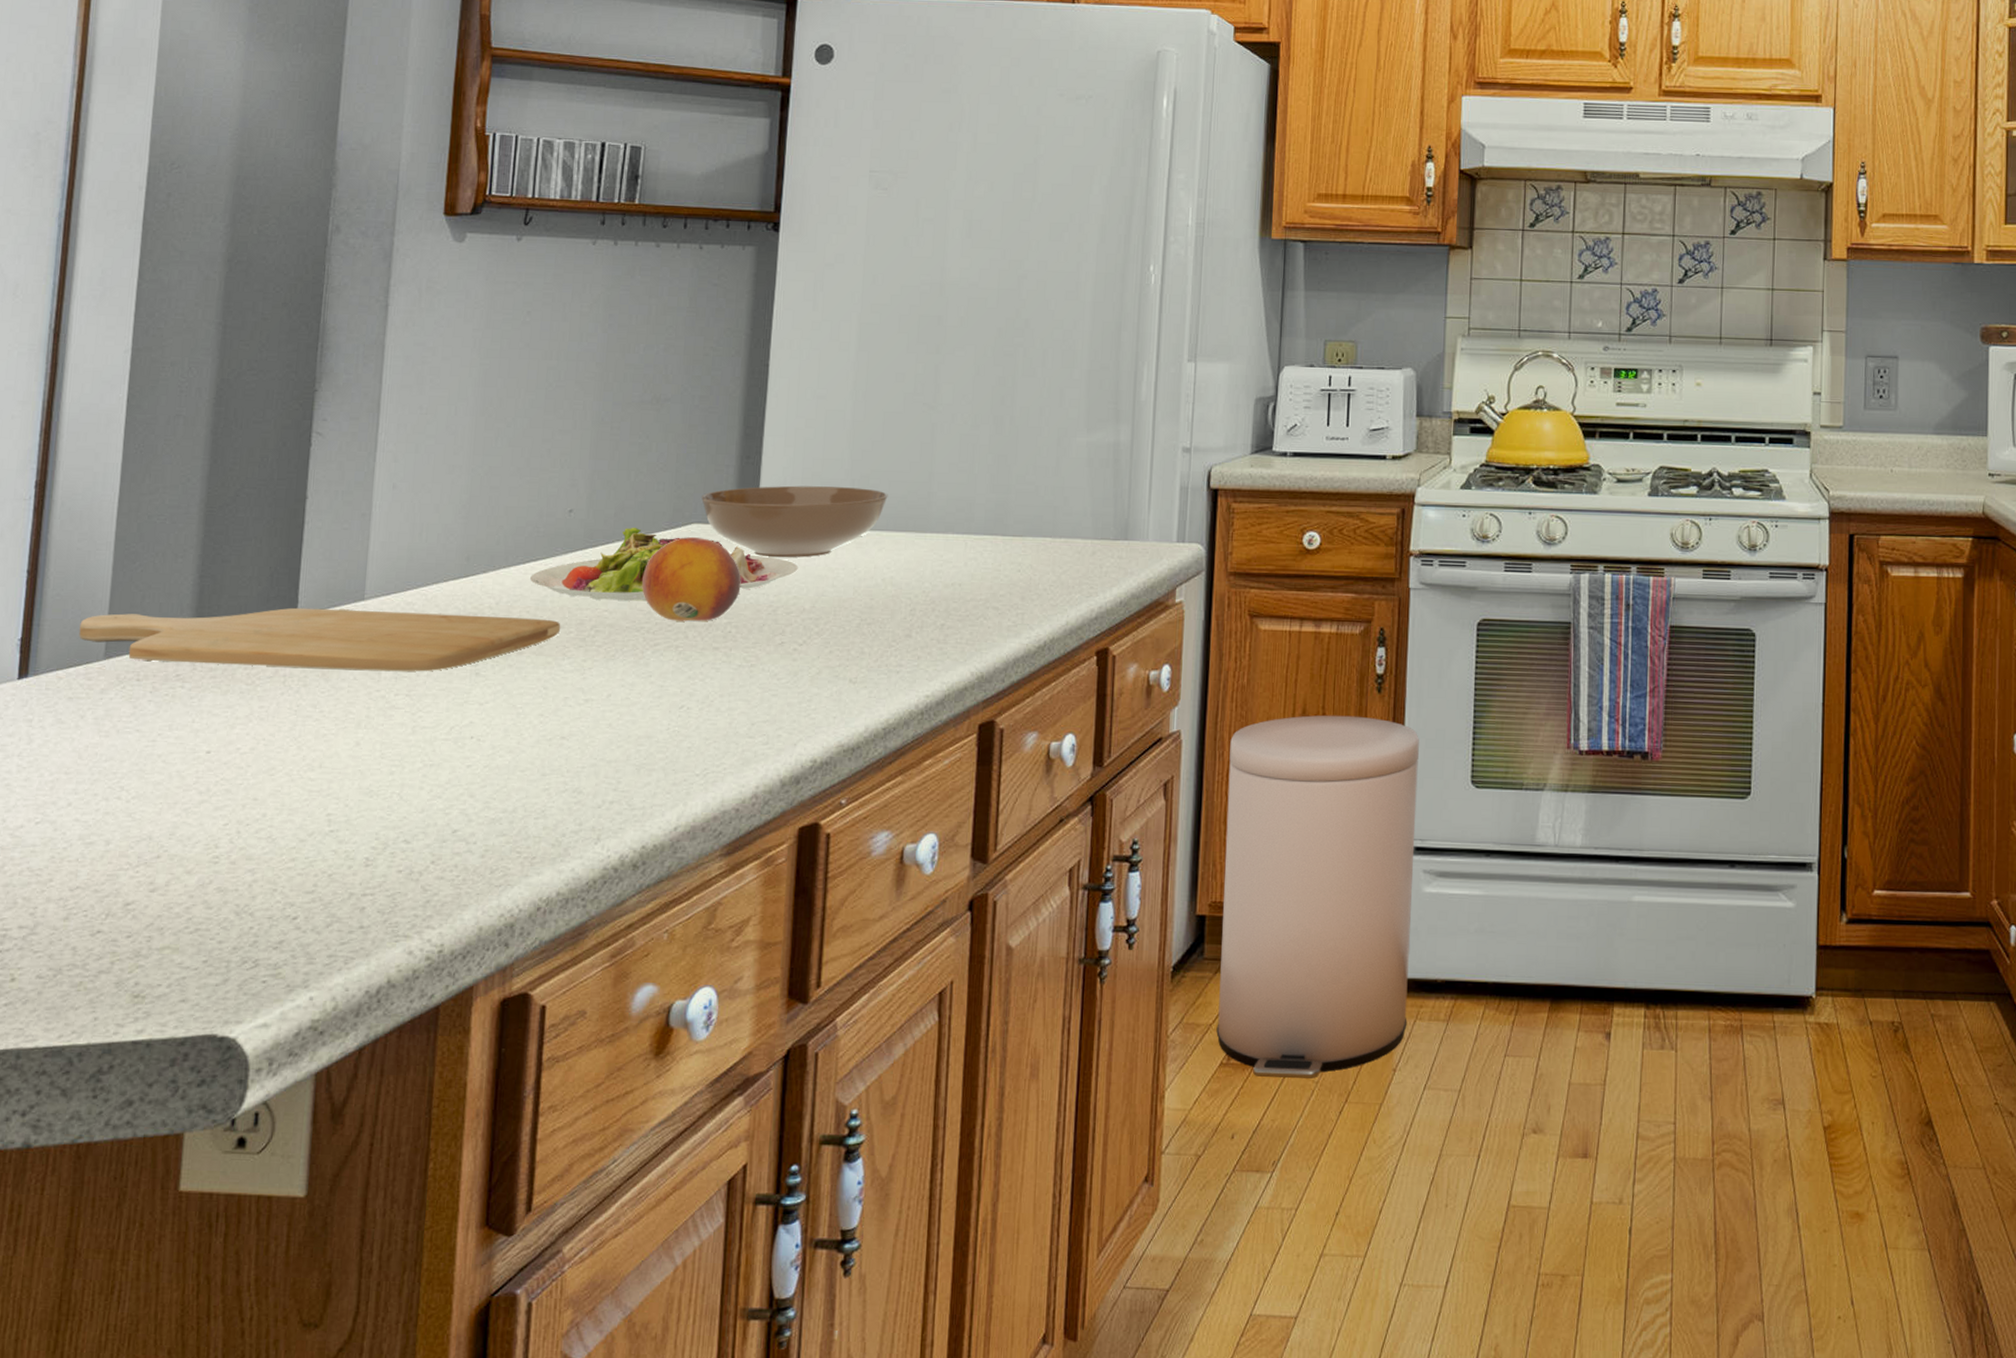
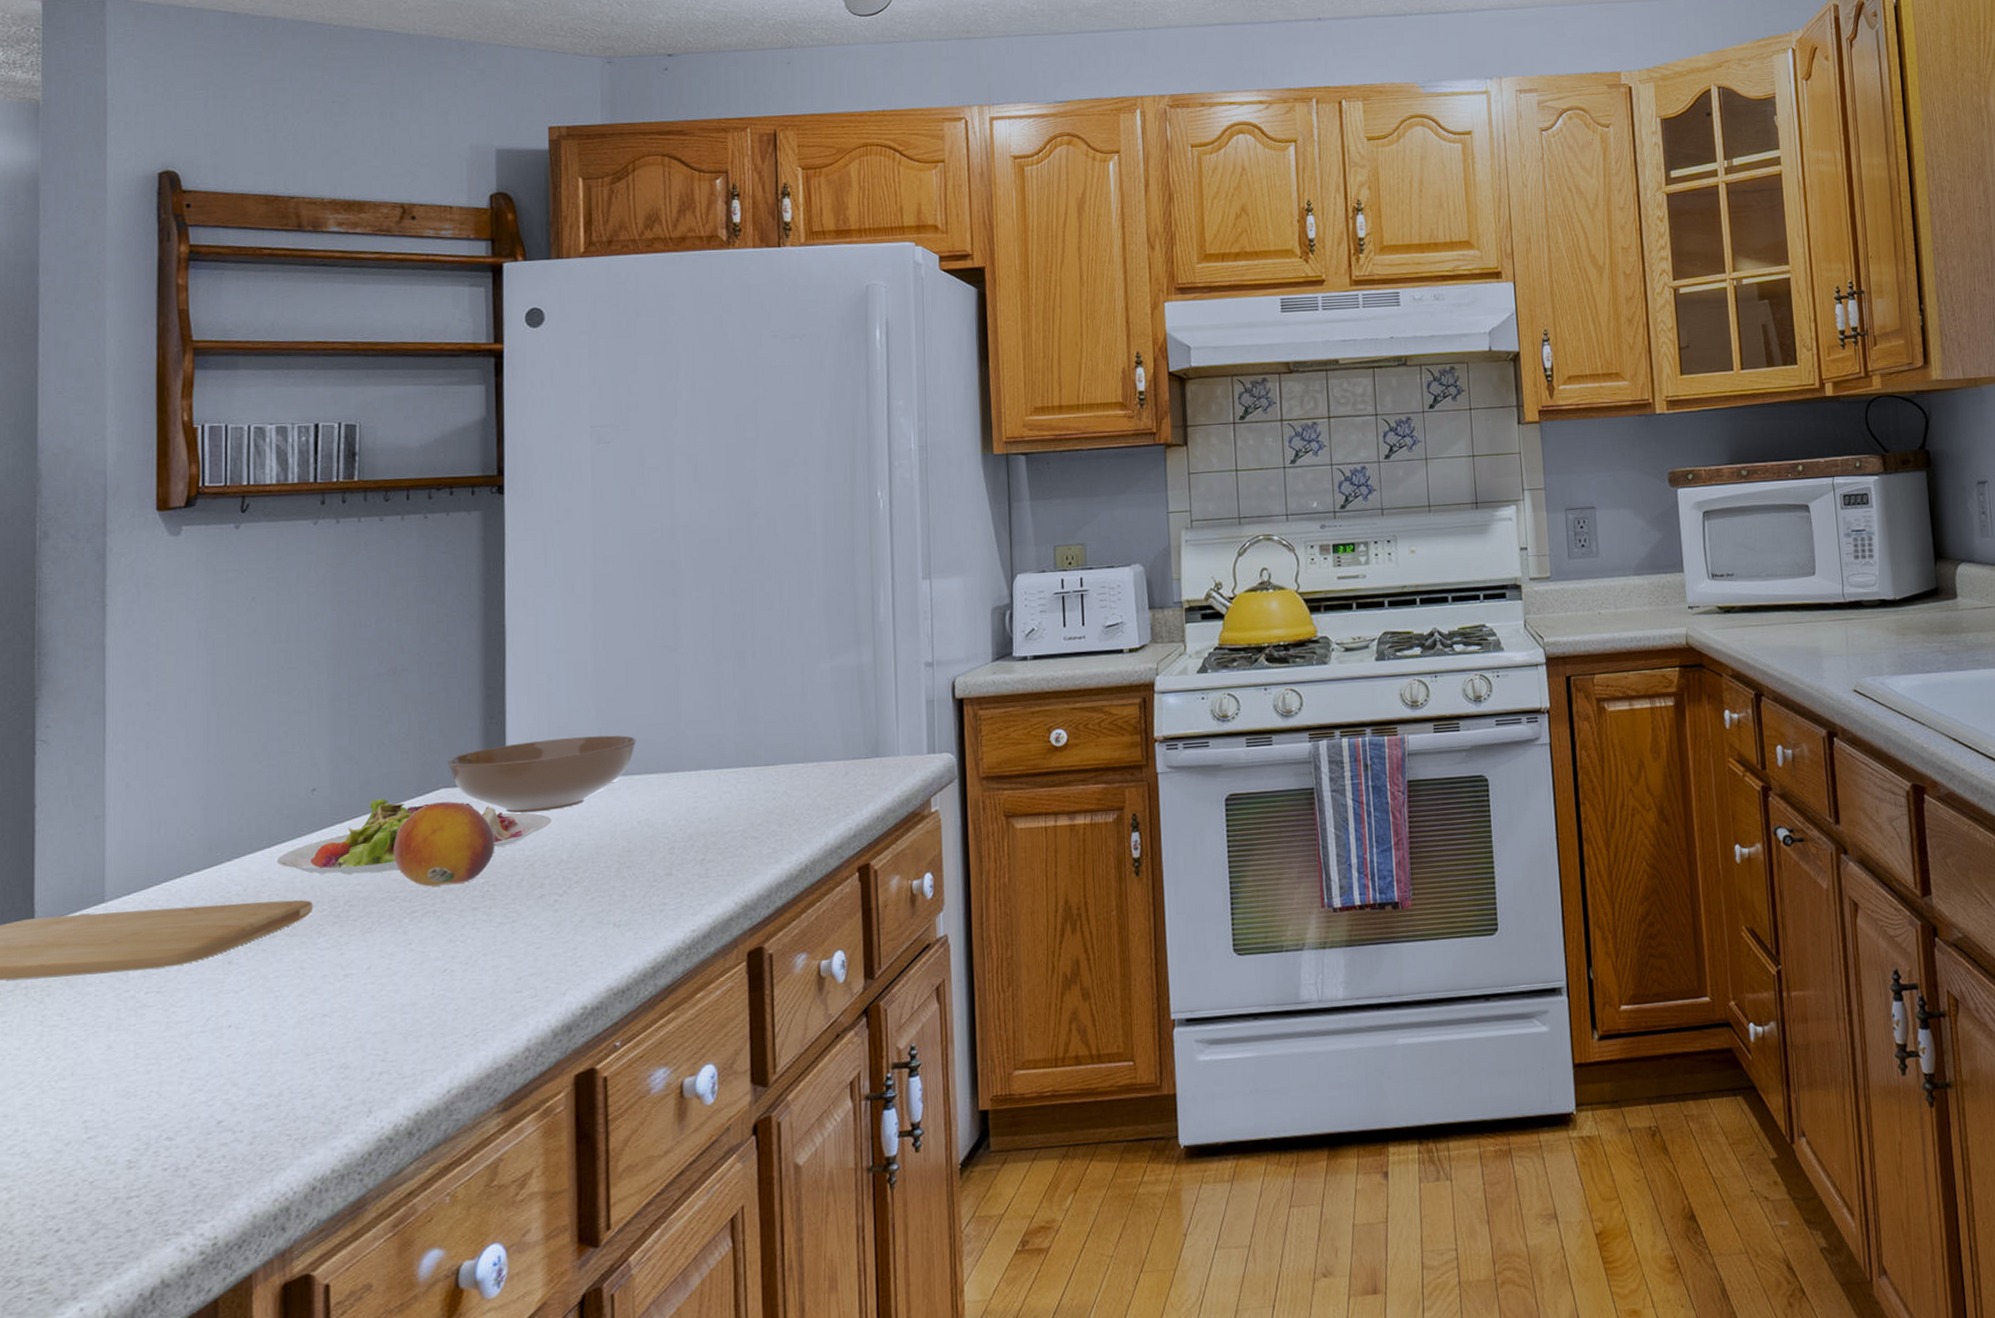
pedal bin: present [1216,715,1419,1080] -> none [997,900,1194,1260]

